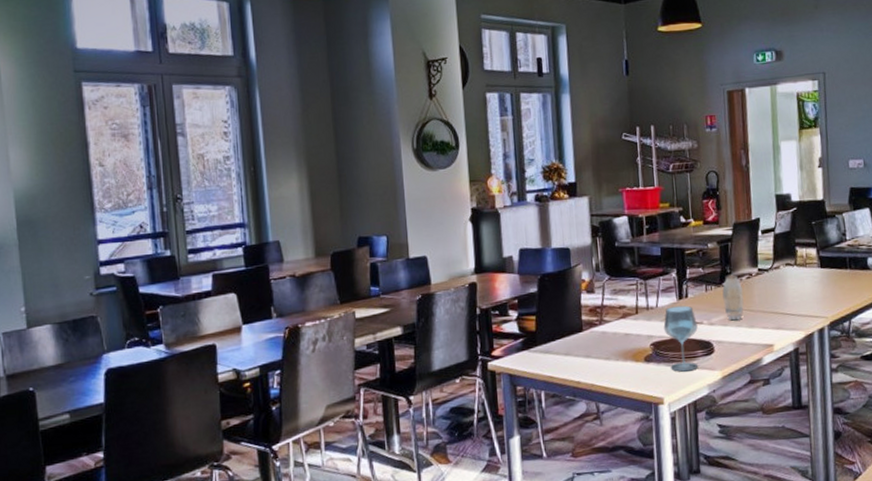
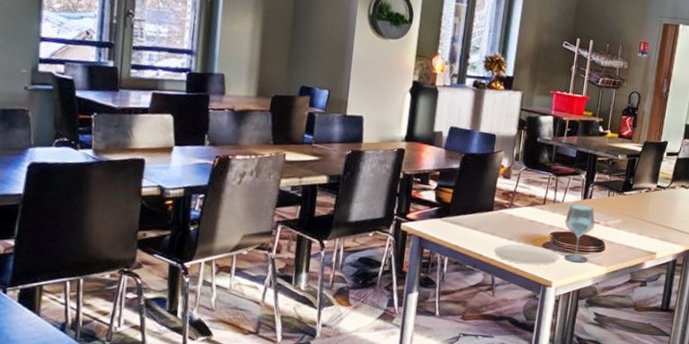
plate: none [592,361,666,384] -> present [493,244,559,265]
vase: present [722,274,744,321] -> none [621,185,640,227]

